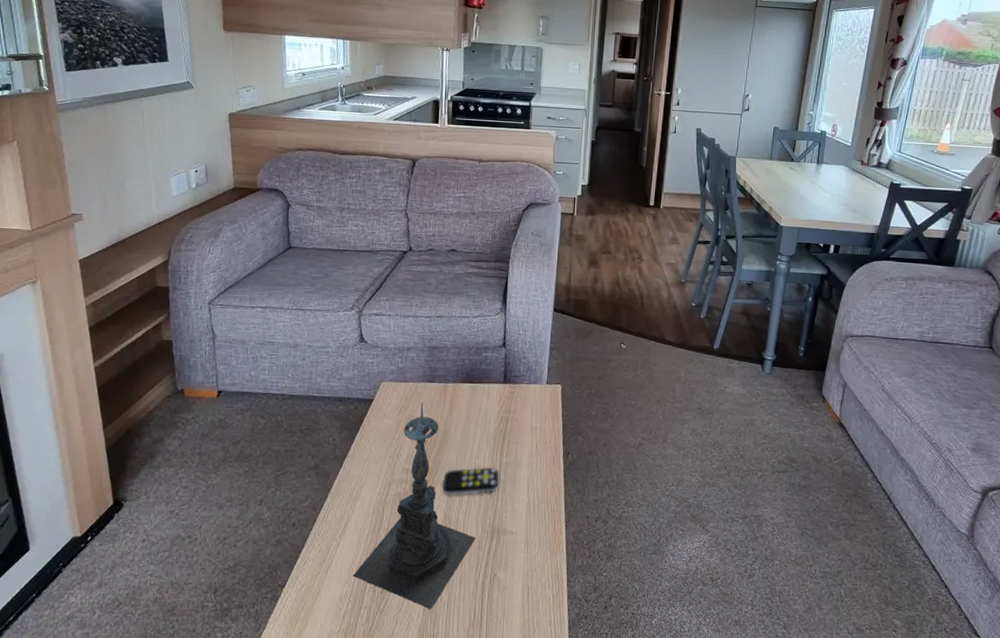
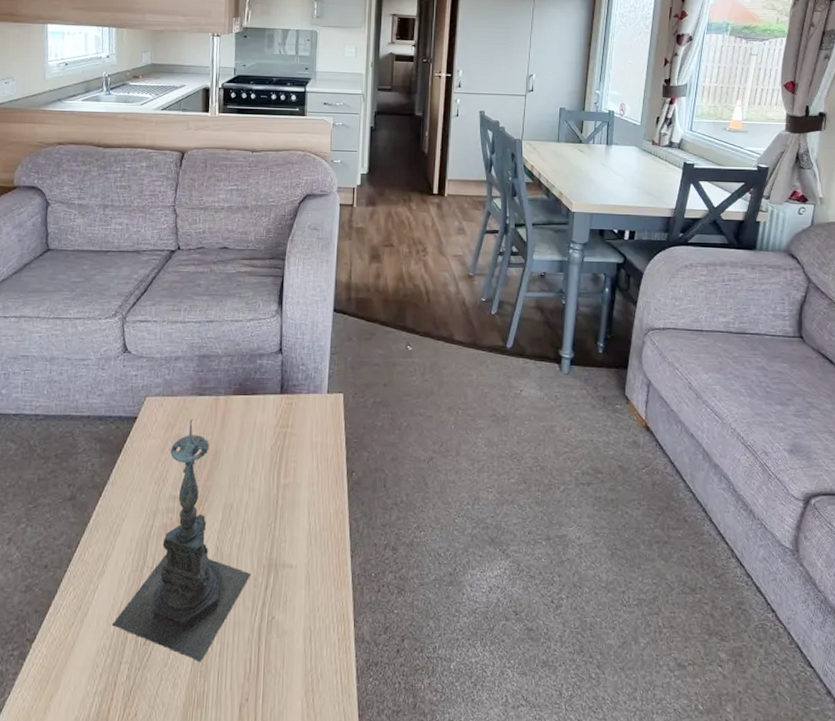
remote control: present [442,467,499,496] -> none [214,490,276,526]

